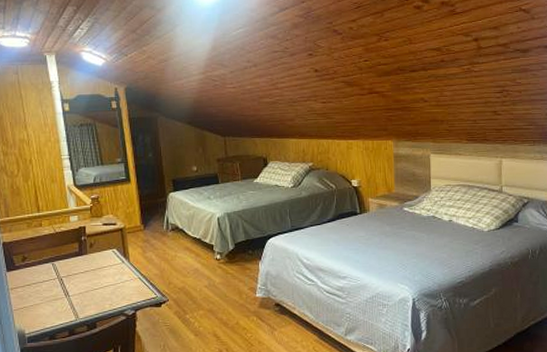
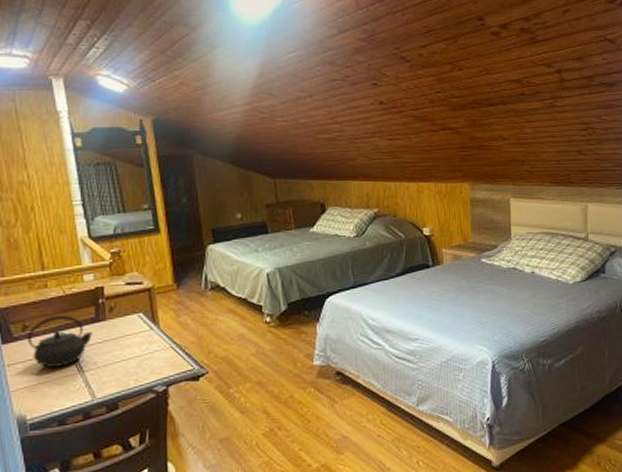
kettle: none [27,249,76,292] -> present [28,315,92,367]

